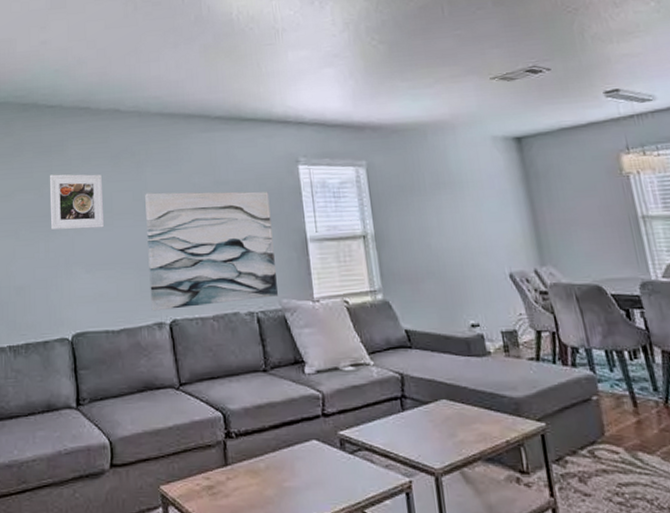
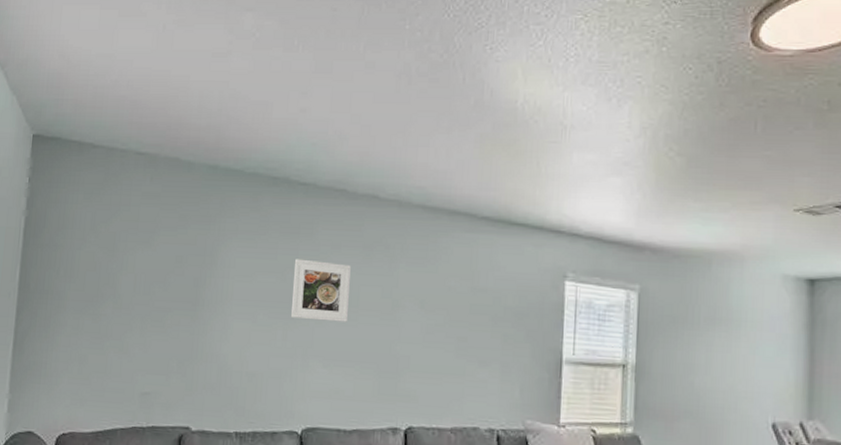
wall art: present [145,191,278,311] -> none [387,291,528,417]

